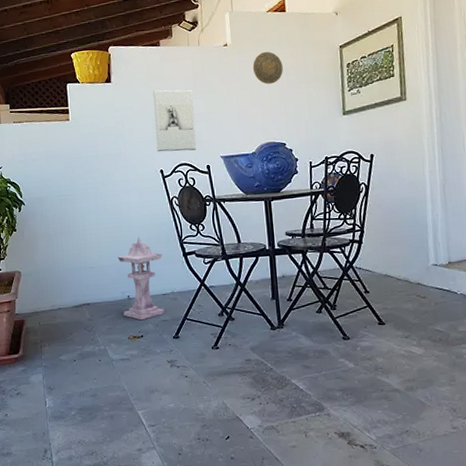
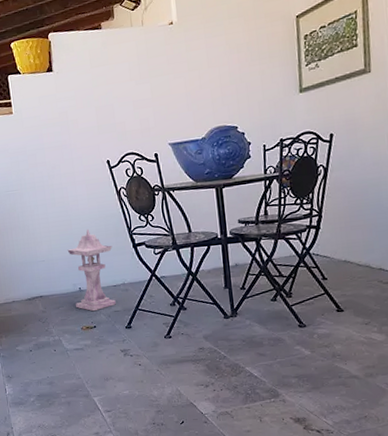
wall sculpture: present [152,90,197,152] -> none [95,74,144,142]
decorative plate: present [252,51,283,84] -> none [200,27,234,64]

